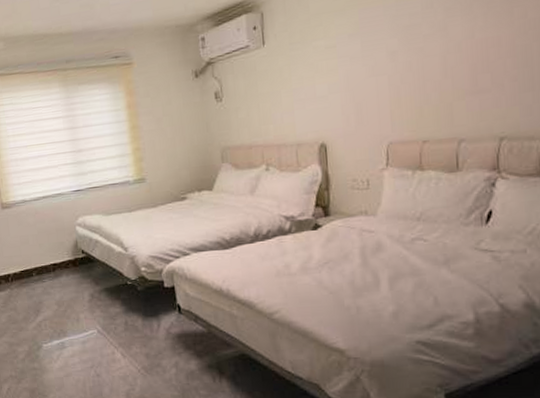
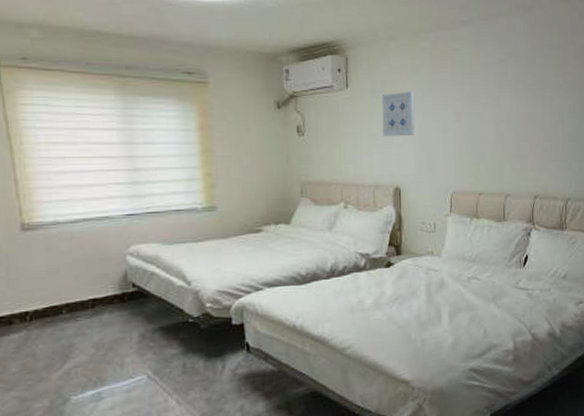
wall art: none [302,35,341,91] -> present [381,91,415,137]

